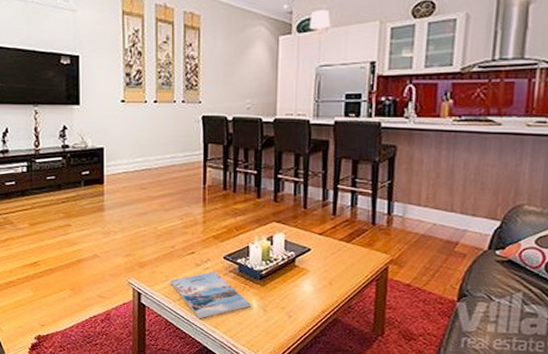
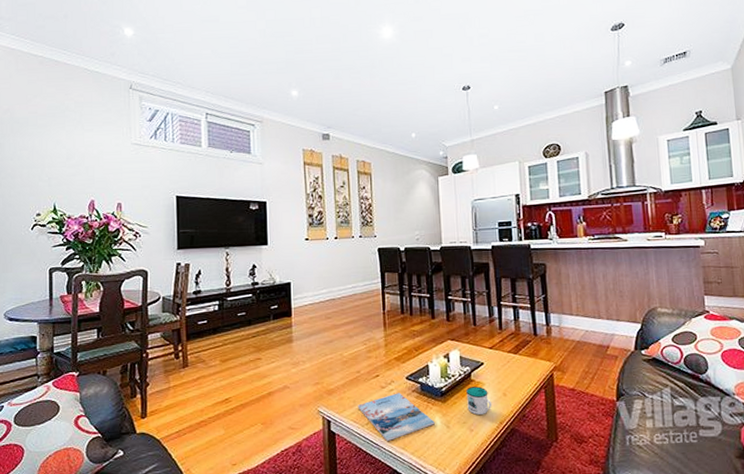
mug: none [287,272,316,302] -> present [465,386,492,415]

